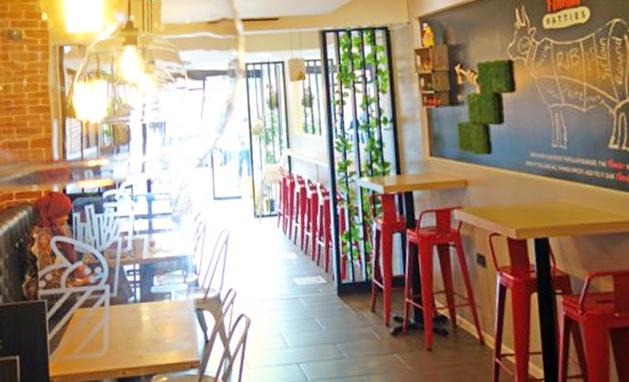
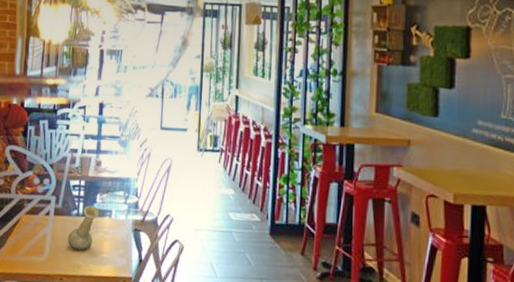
vase: none [127,289,158,340] -> present [68,205,99,251]

